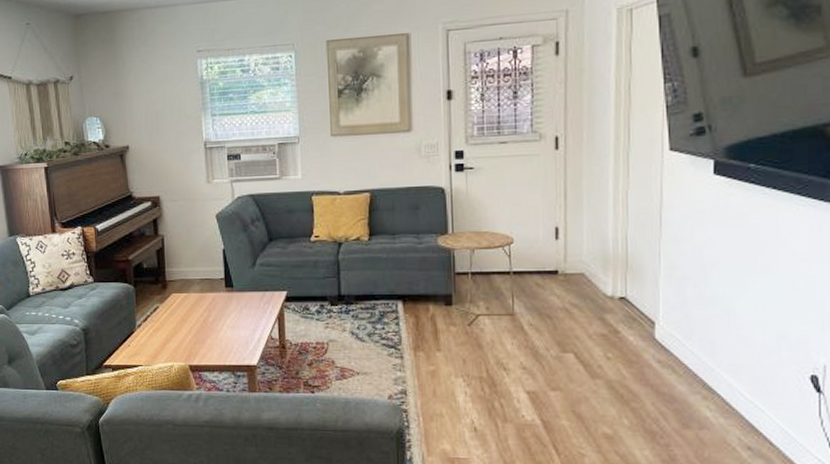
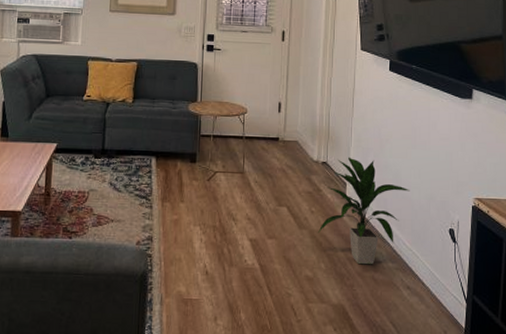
indoor plant: none [617,289,749,421] -> present [318,157,410,265]

